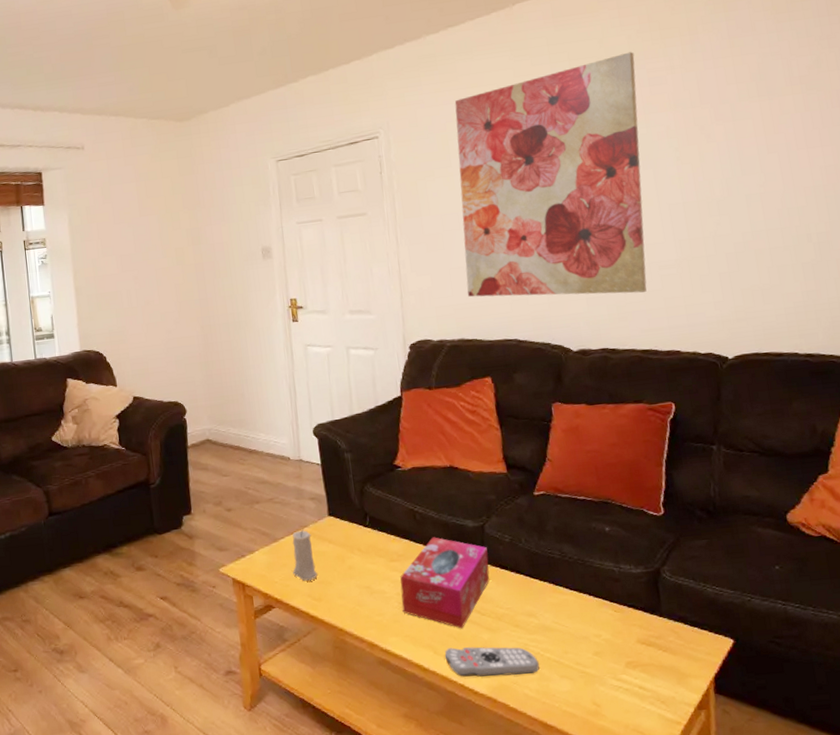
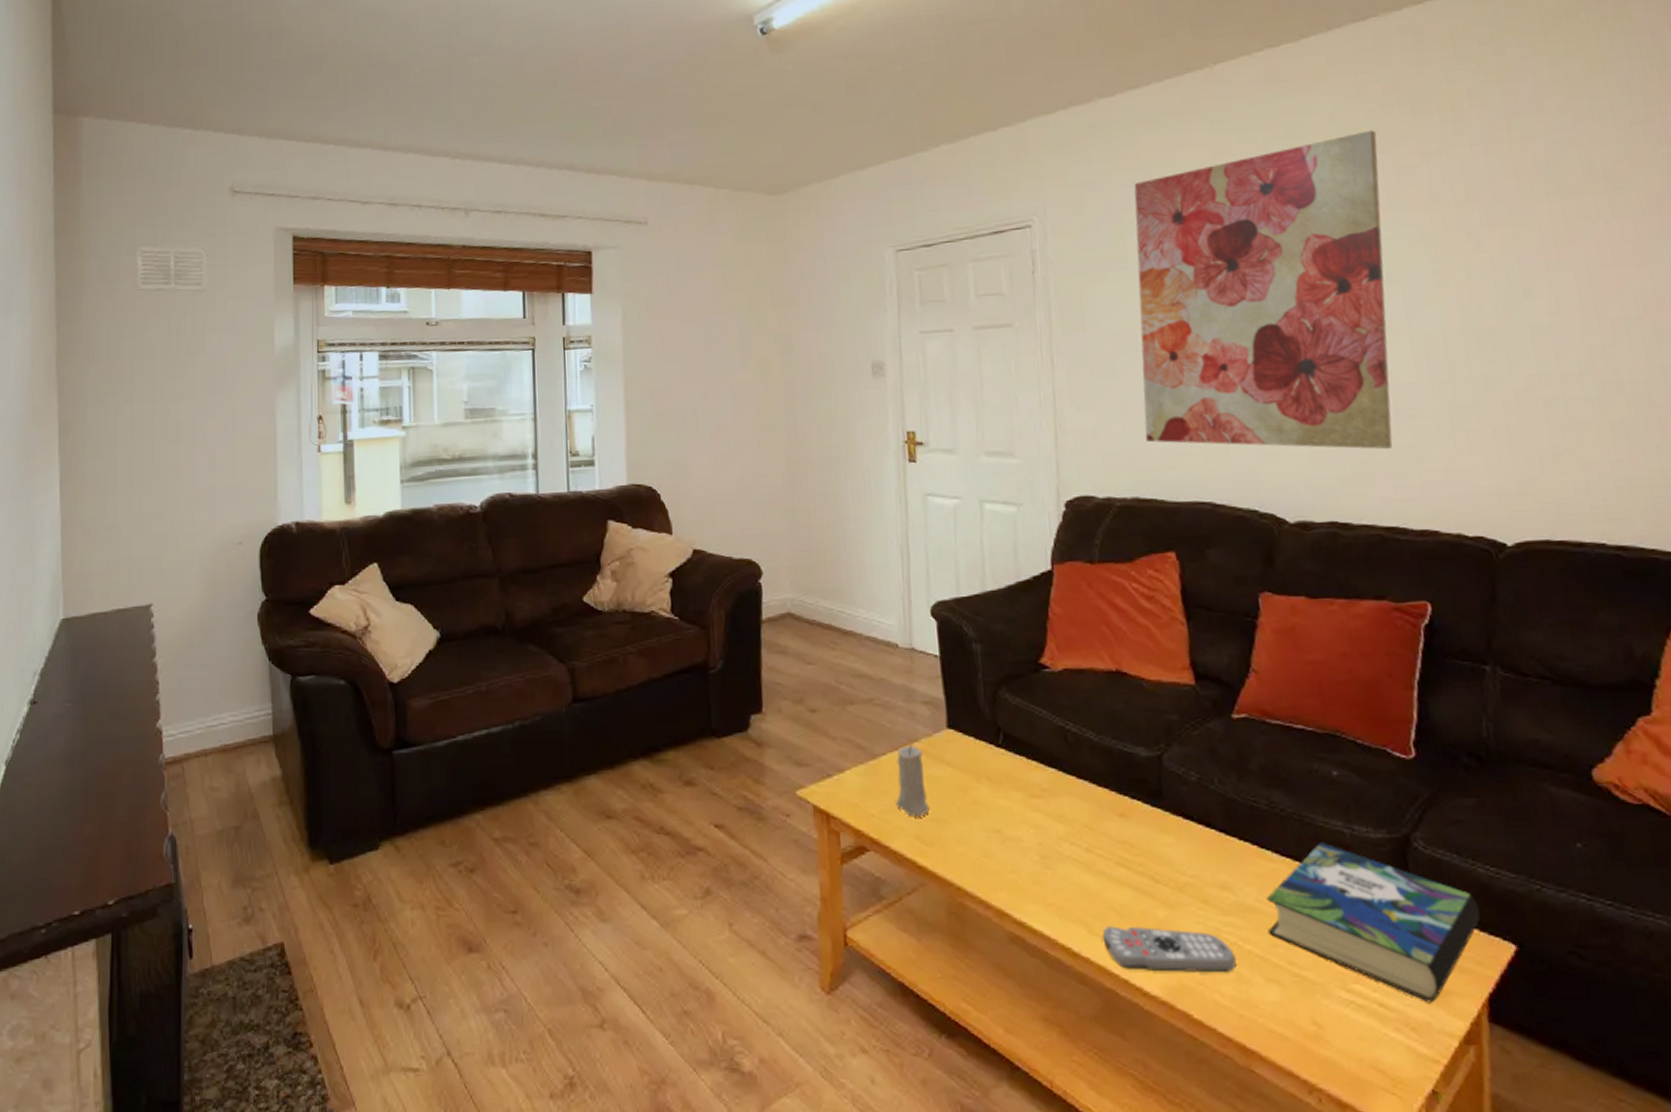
tissue box: present [400,537,490,629] -> none [1043,767,1169,900]
book: none [560,578,709,684] -> present [1267,842,1481,1003]

